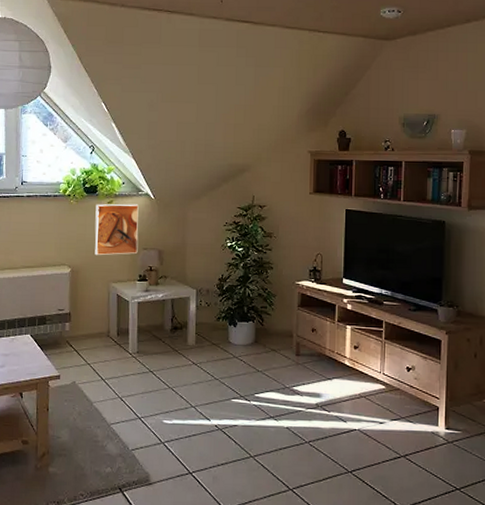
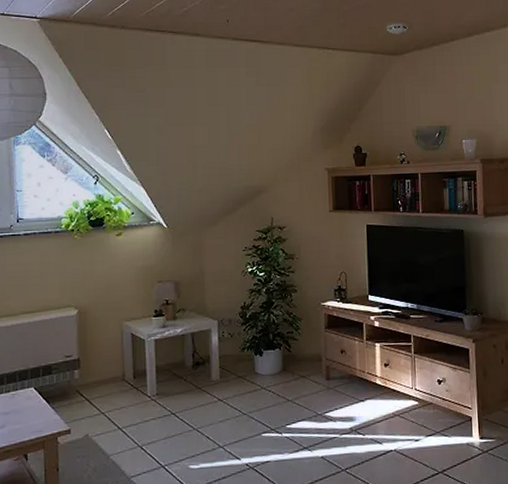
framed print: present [95,204,139,256] -> none [103,234,152,293]

